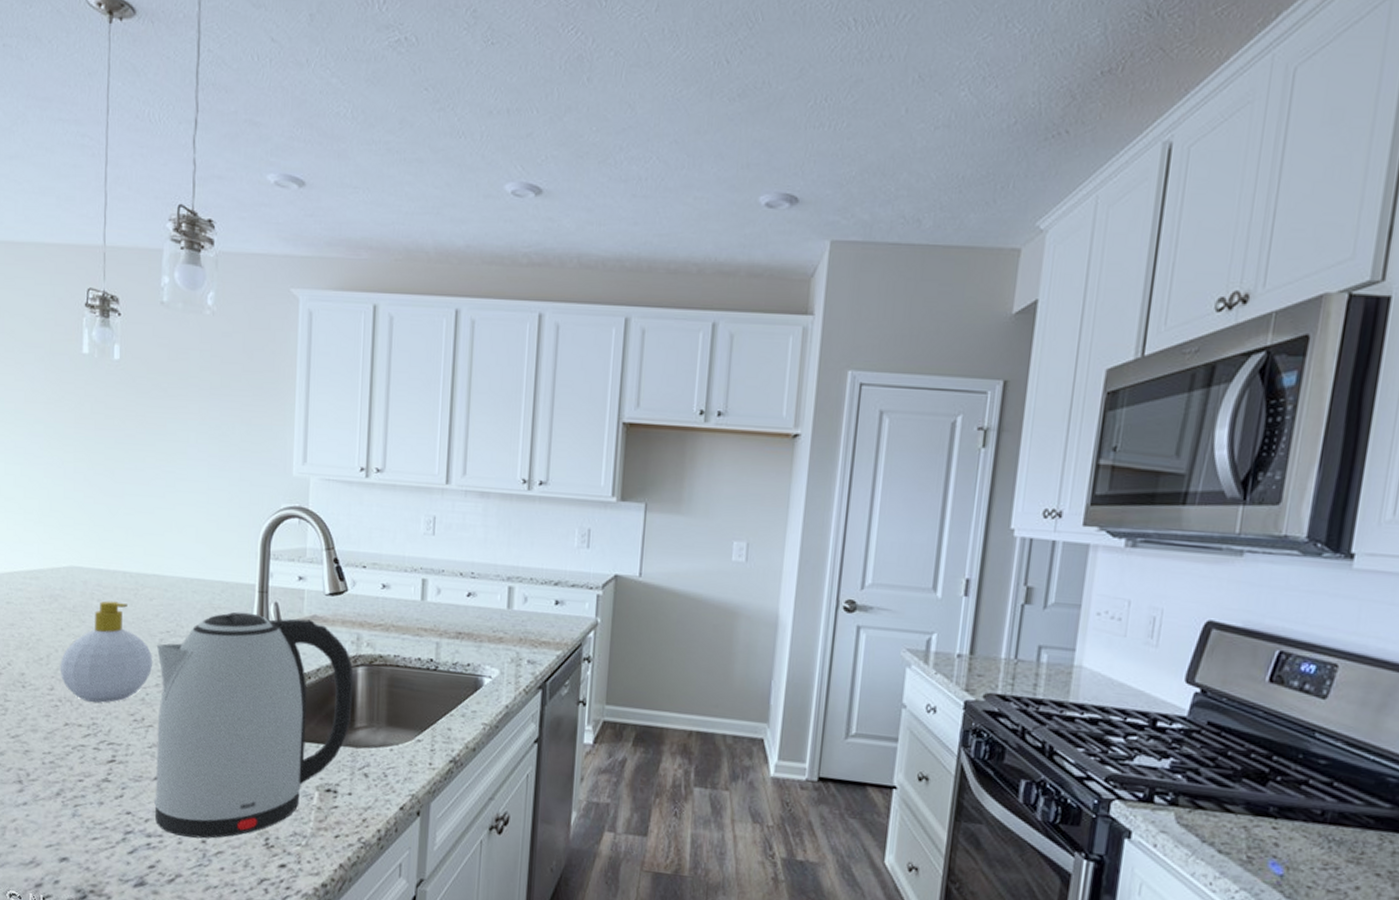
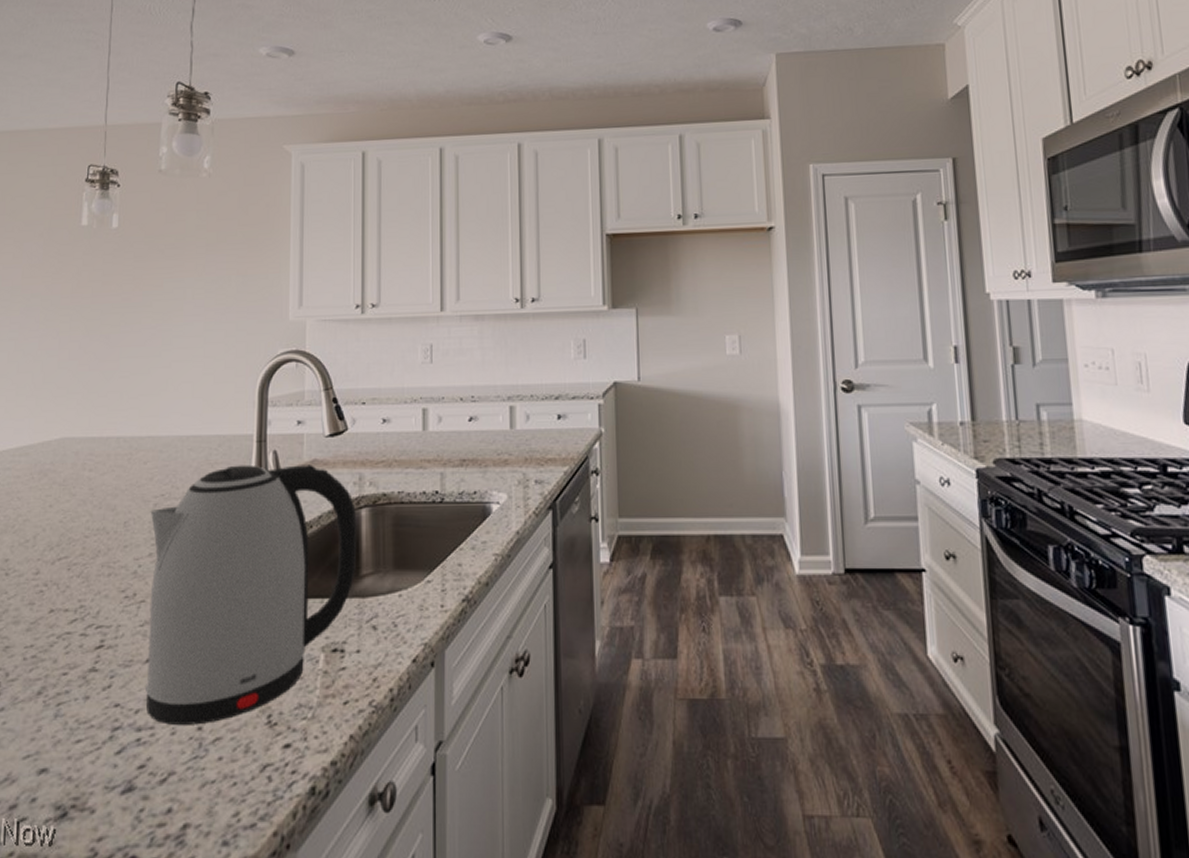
soap bottle: present [60,601,153,703] -> none [47,469,147,583]

